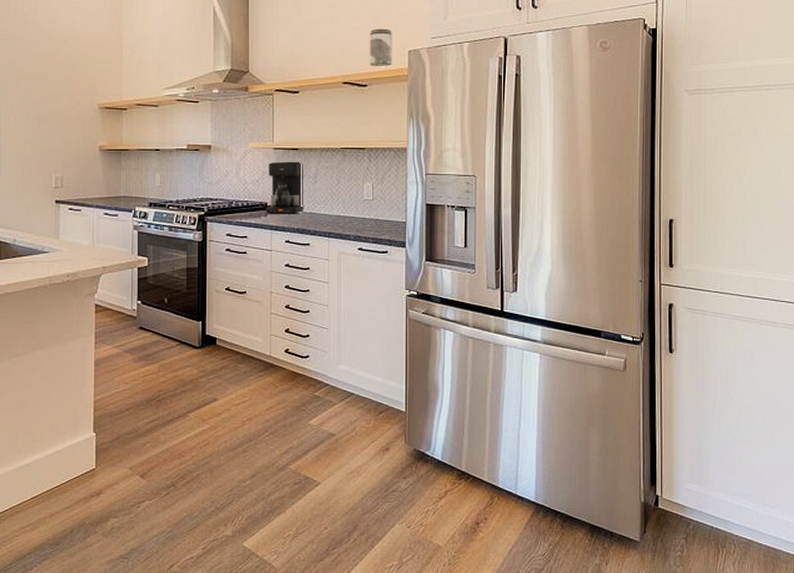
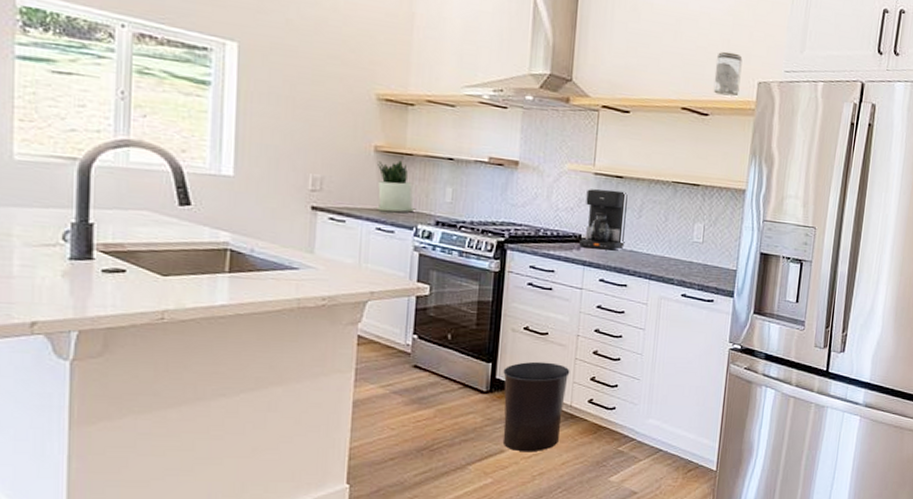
planter: none [102,156,133,199] -> present [375,160,415,213]
waste bin: none [211,318,267,400] -> present [502,361,570,452]

